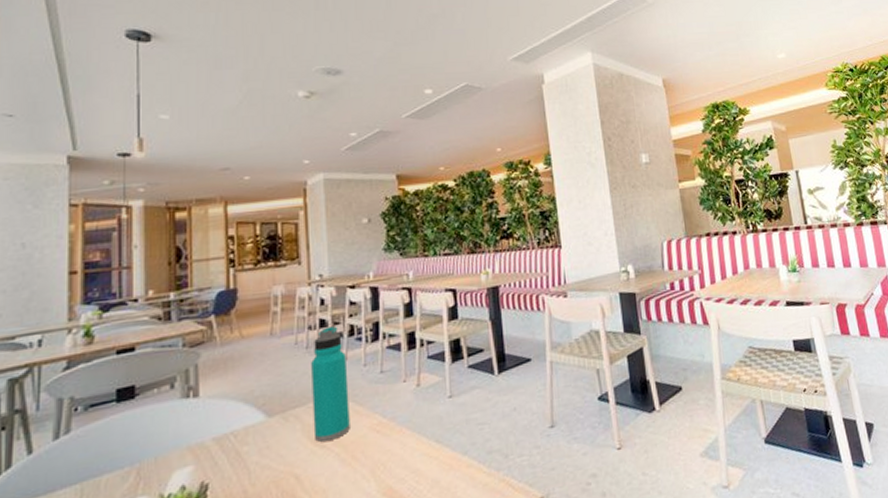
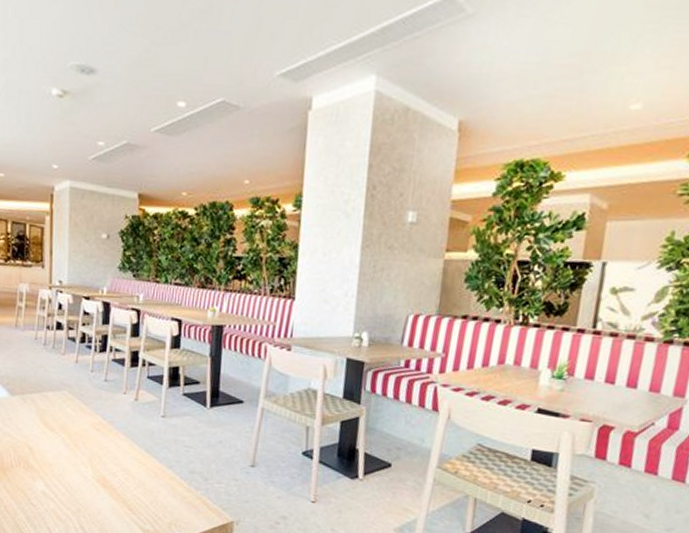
water bottle: present [311,326,350,442] -> none [45,330,77,427]

